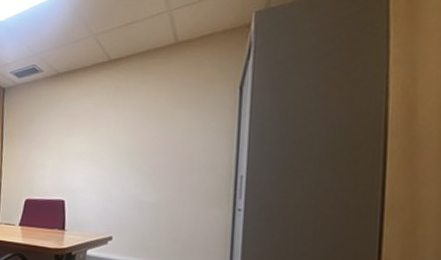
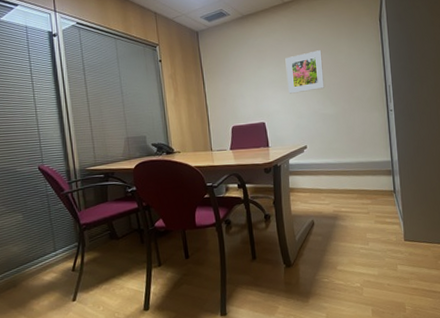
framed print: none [99,121,151,171] -> present [285,50,324,94]

